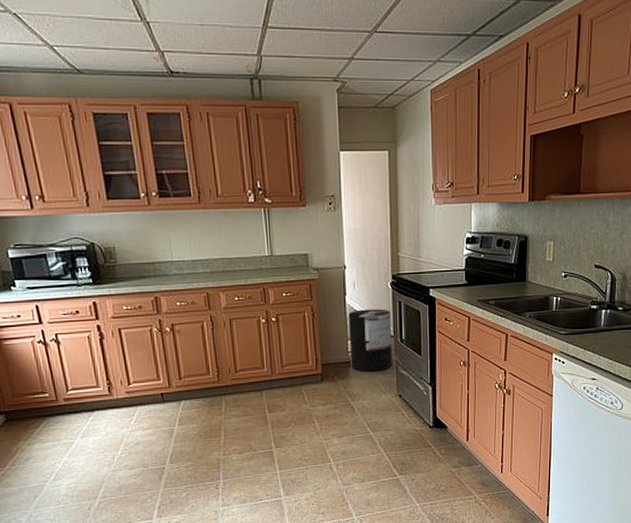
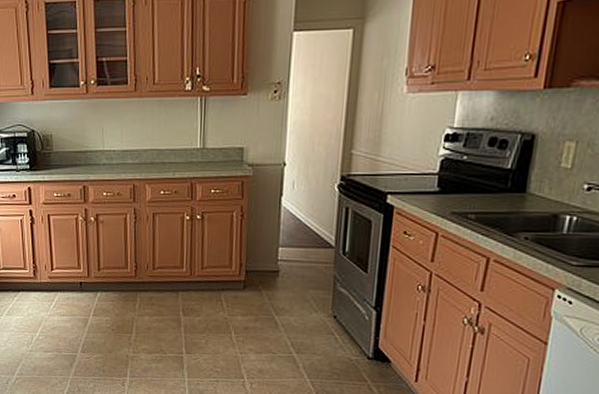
trash can: present [348,309,392,373] -> none [279,213,334,286]

